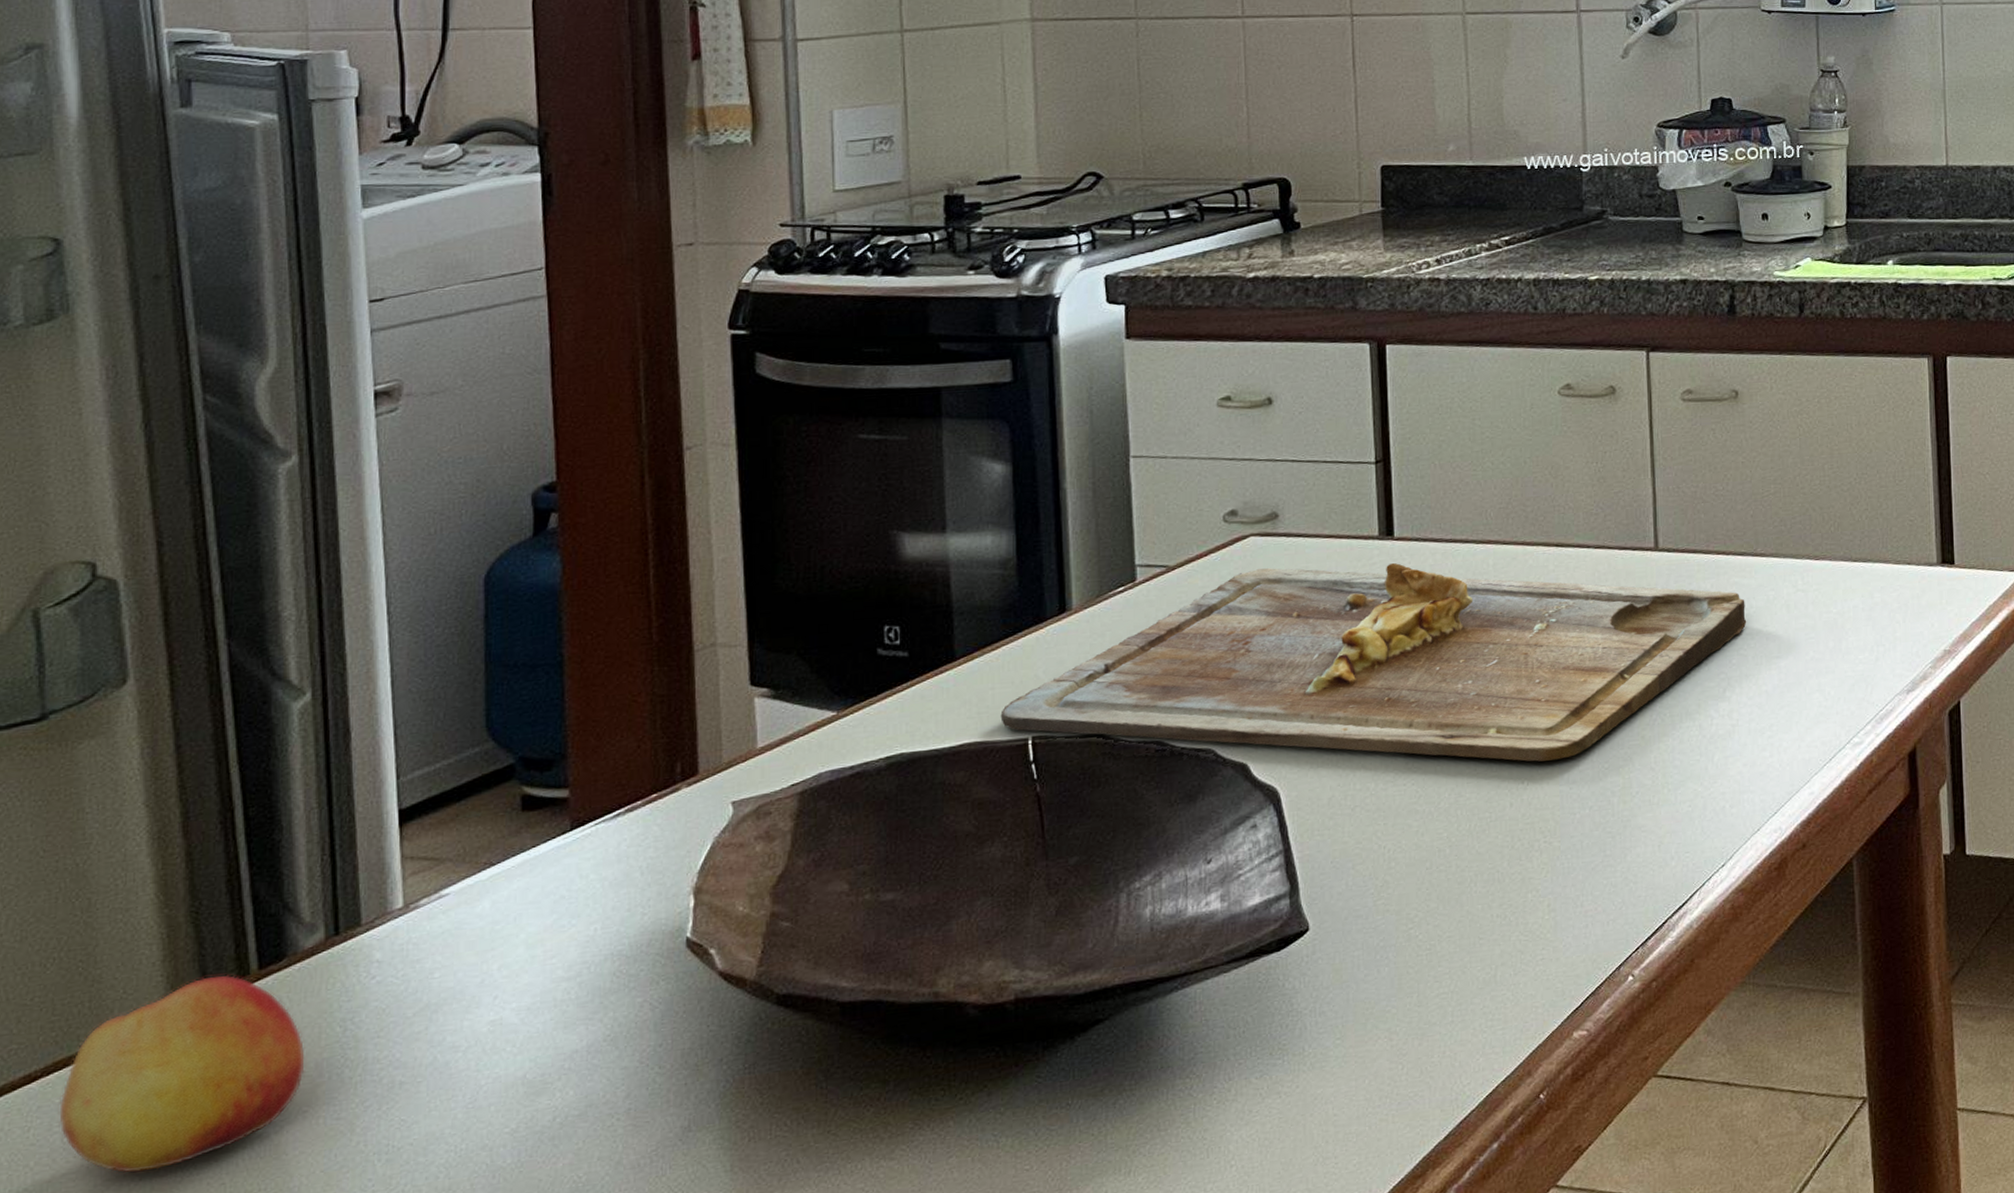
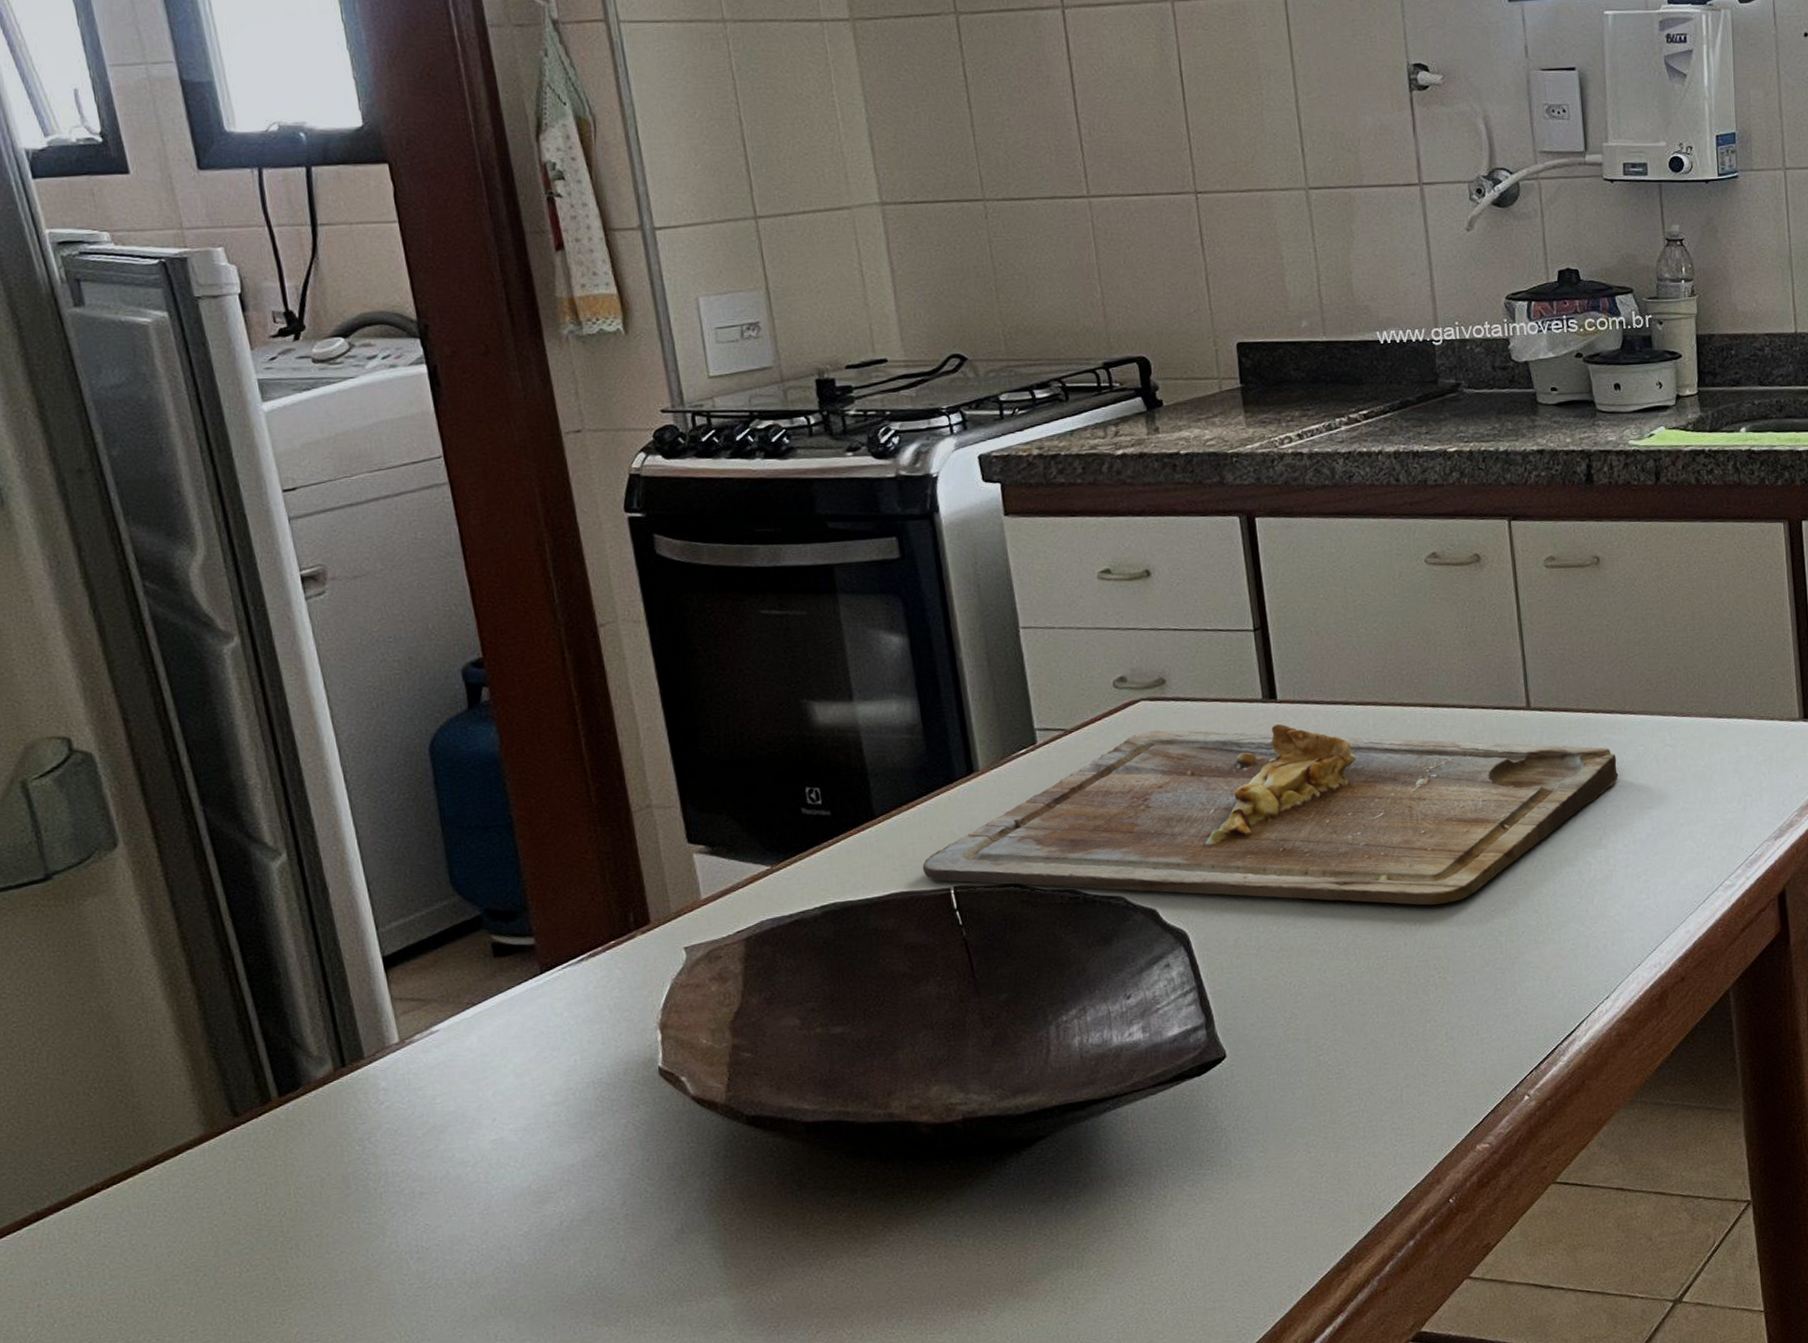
apple: present [59,974,305,1173] -> none [122,1101,334,1270]

